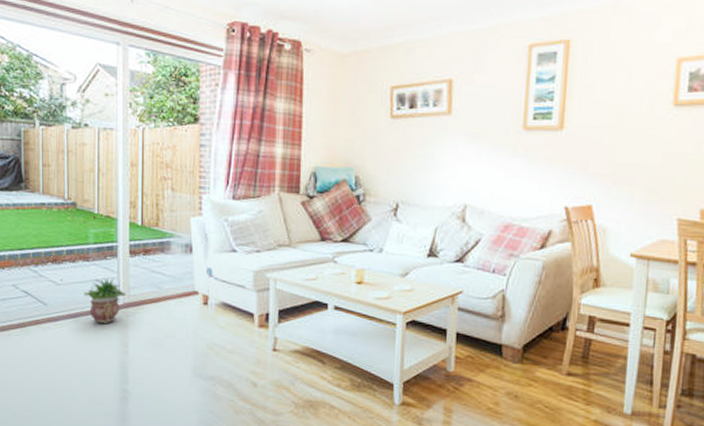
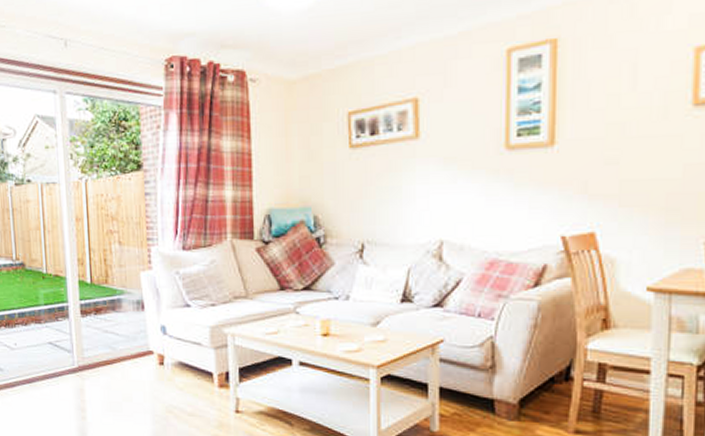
potted plant: present [83,277,127,323] -> none [37,340,81,388]

